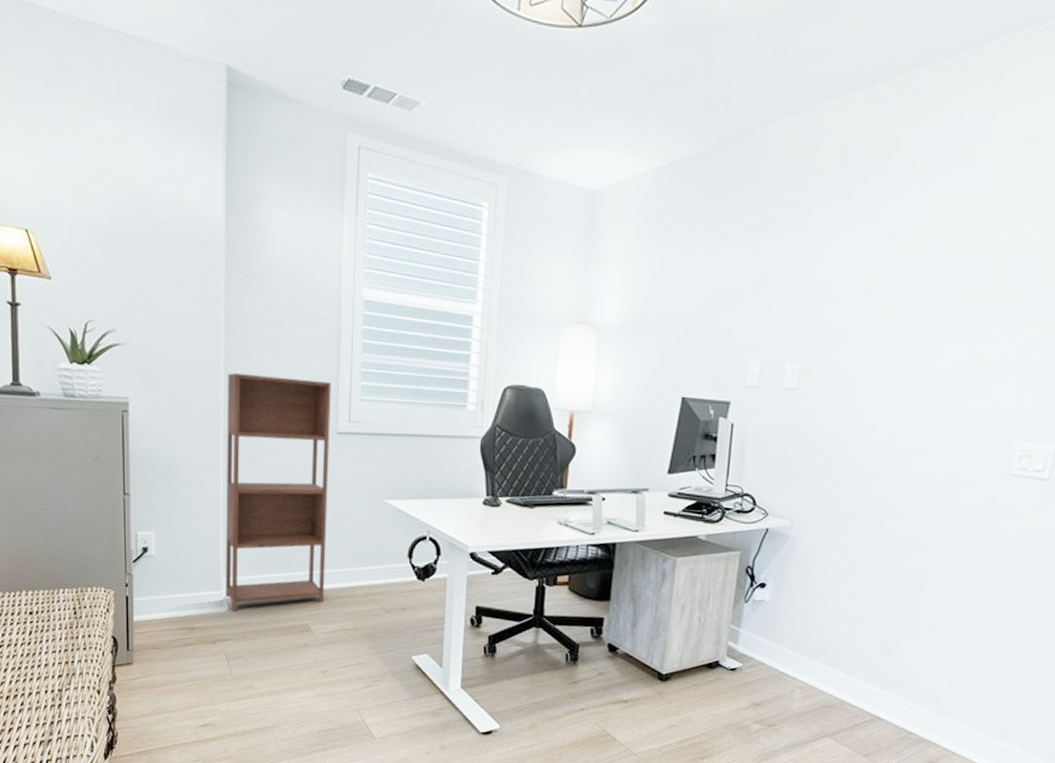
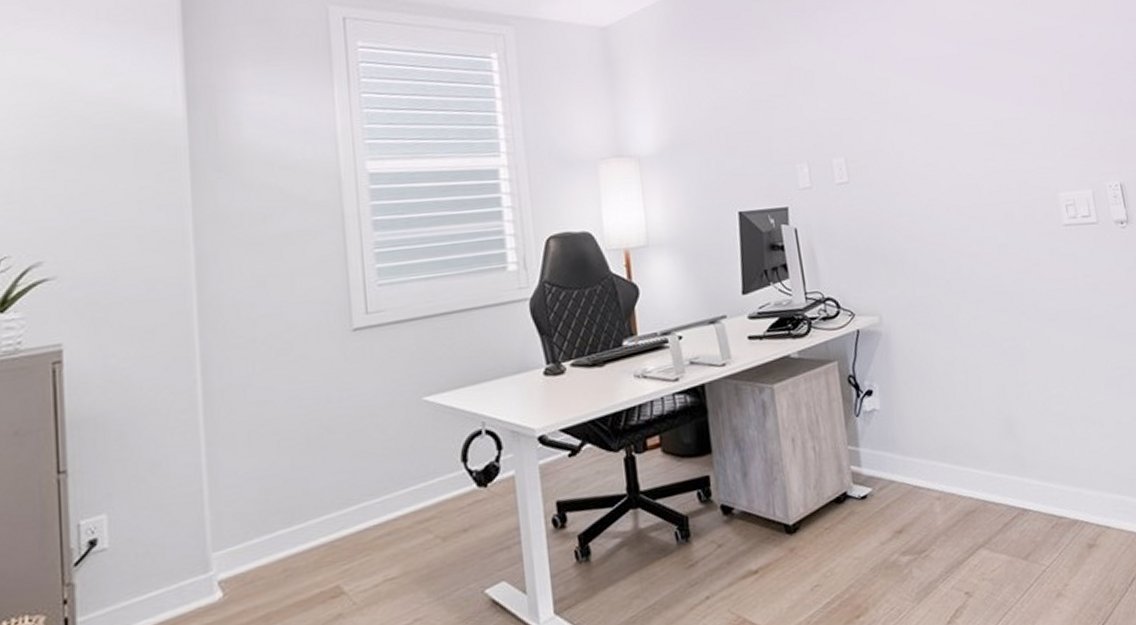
shelving unit: present [226,373,332,610] -> none [201,272,359,595]

